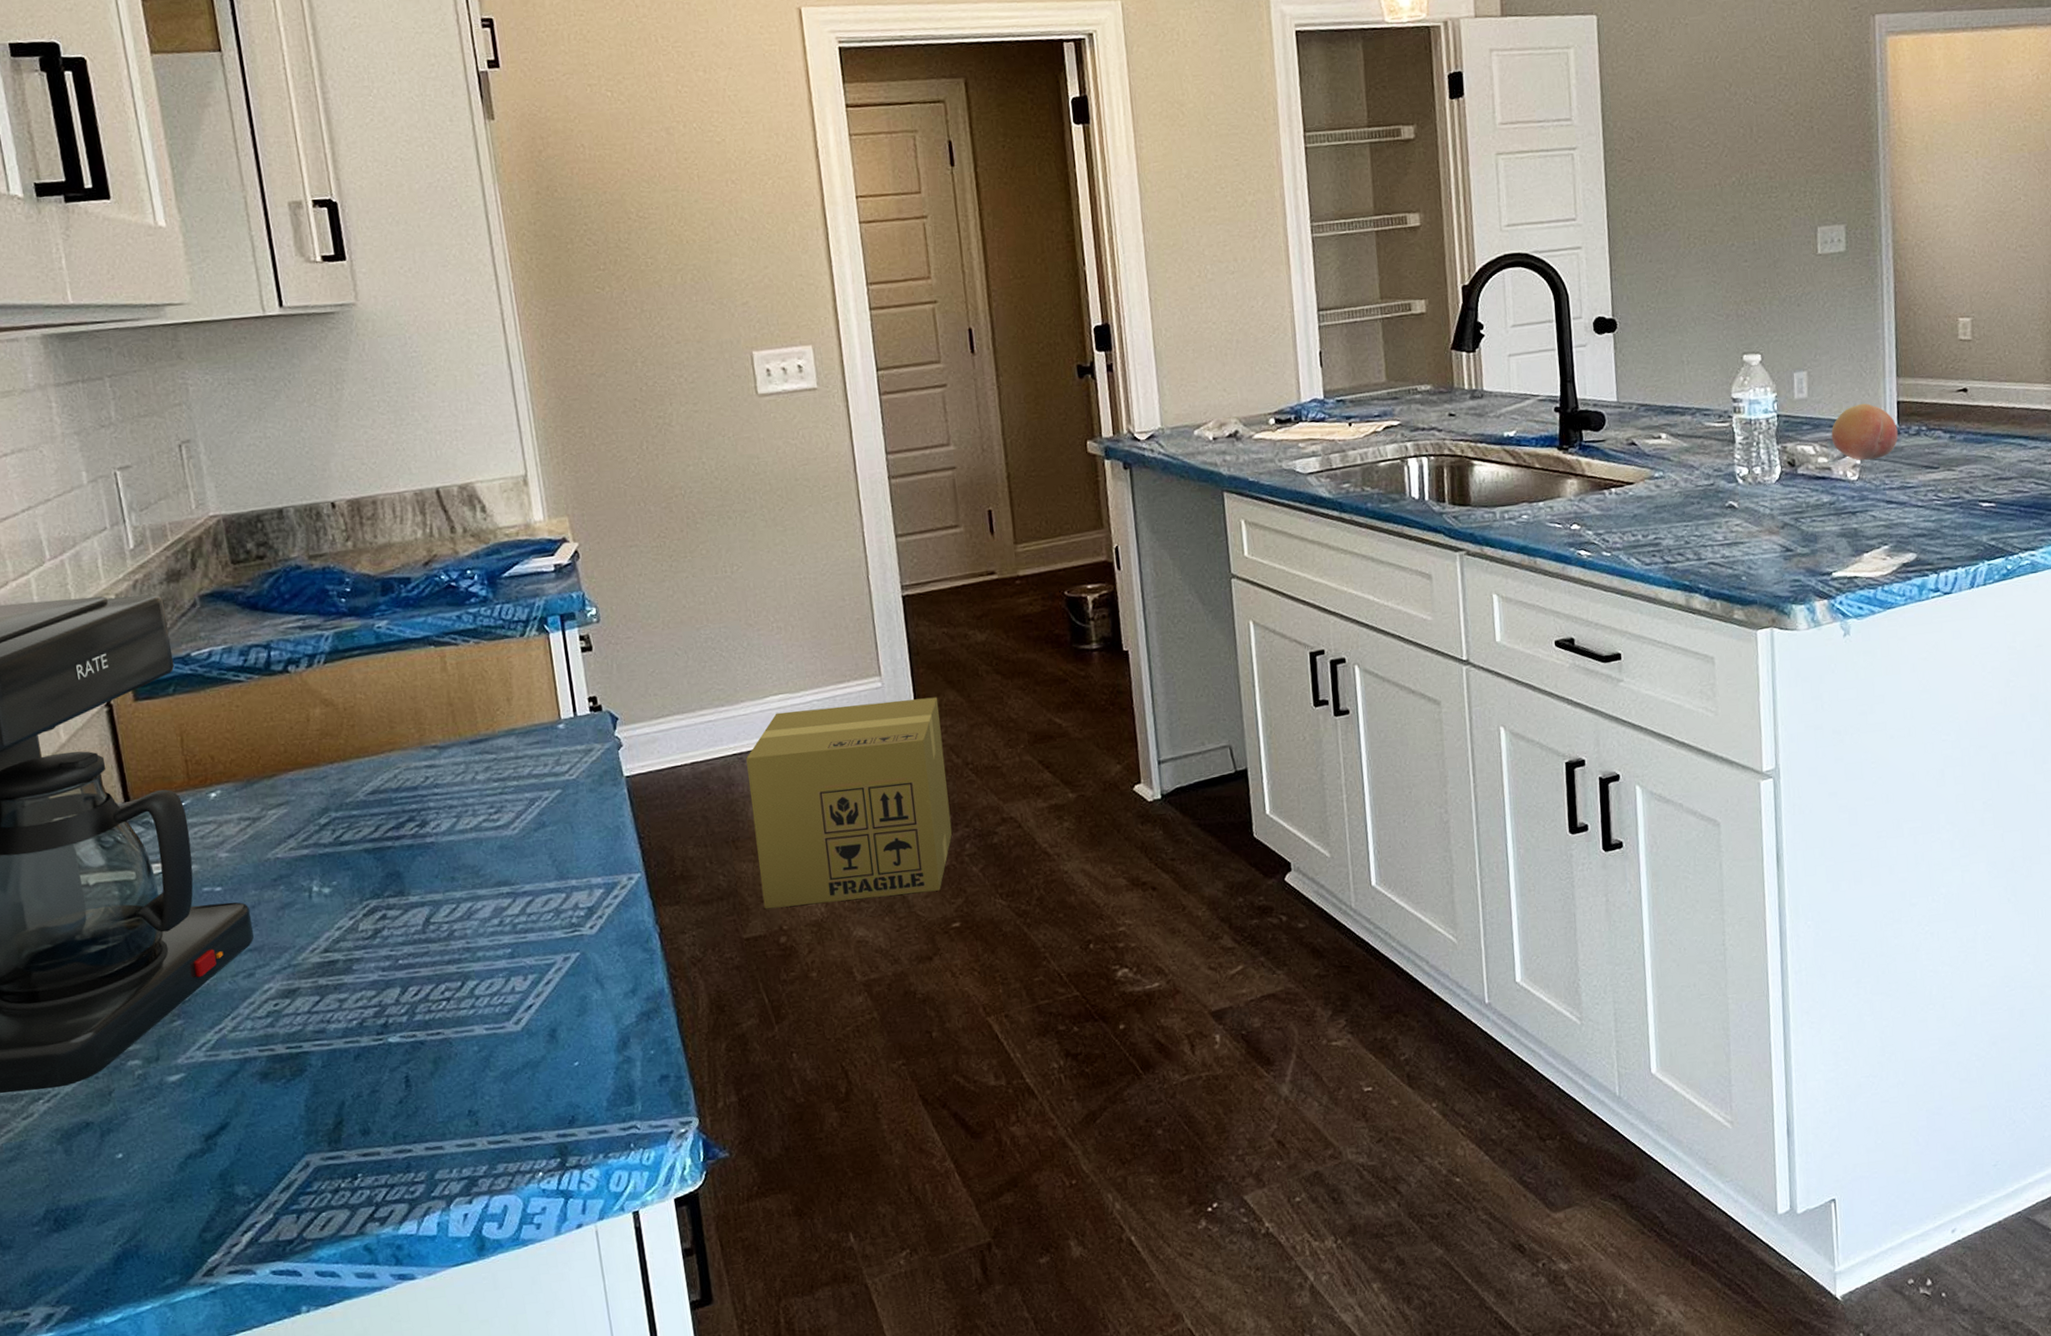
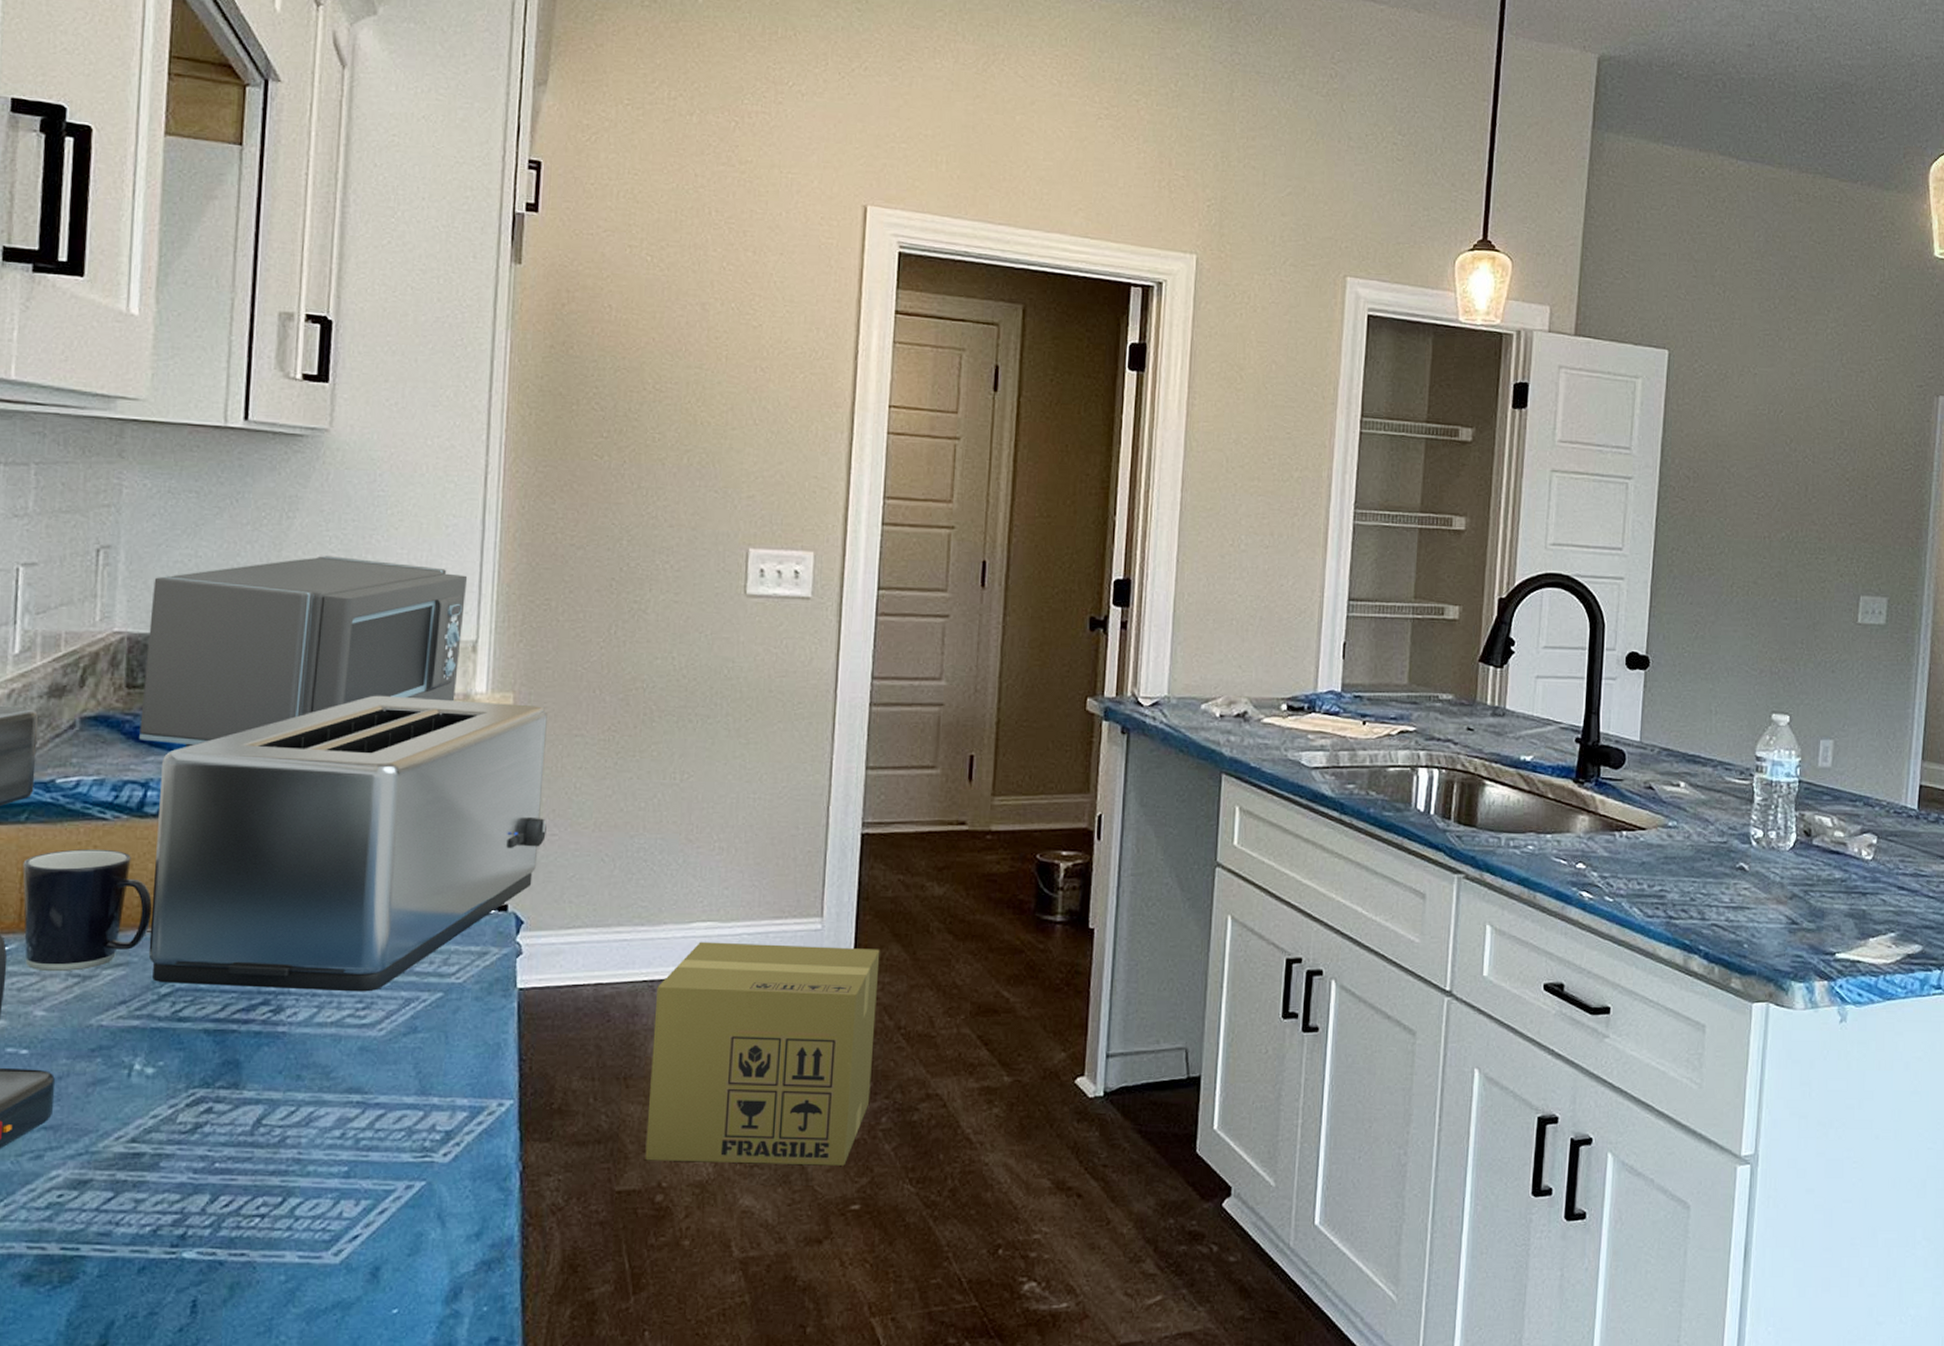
mug: none [180,707,299,819] -> present [22,849,153,972]
microwave: none [234,414,518,608] -> present [139,556,468,747]
toaster: none [277,525,623,815] -> present [148,695,548,992]
fruit: present [1831,403,1898,461] -> none [1850,781,1917,841]

